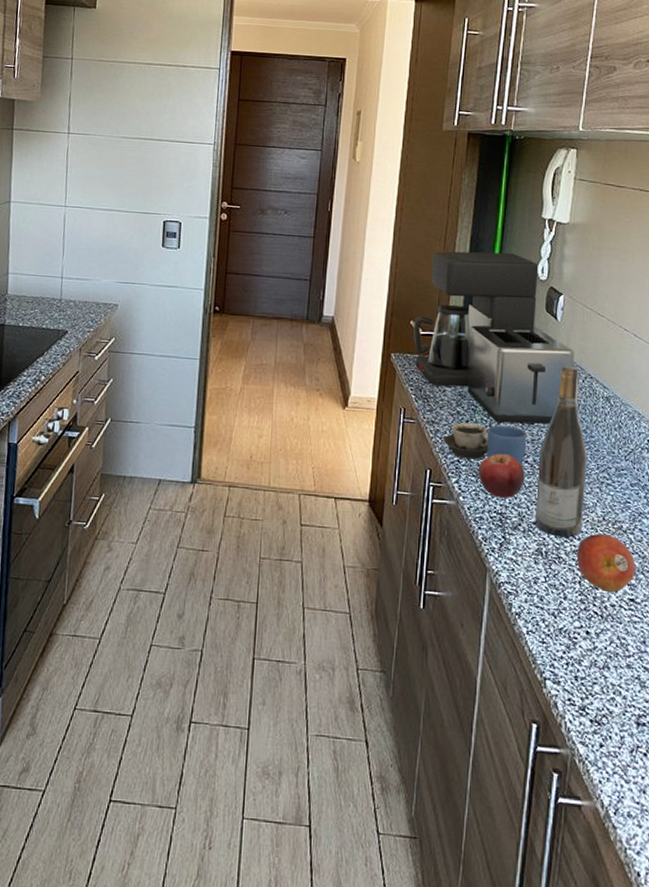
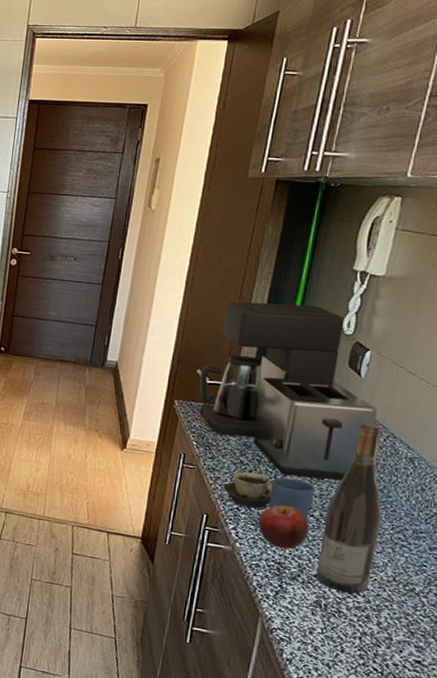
fruit: present [576,533,636,593] -> none [358,592,427,653]

